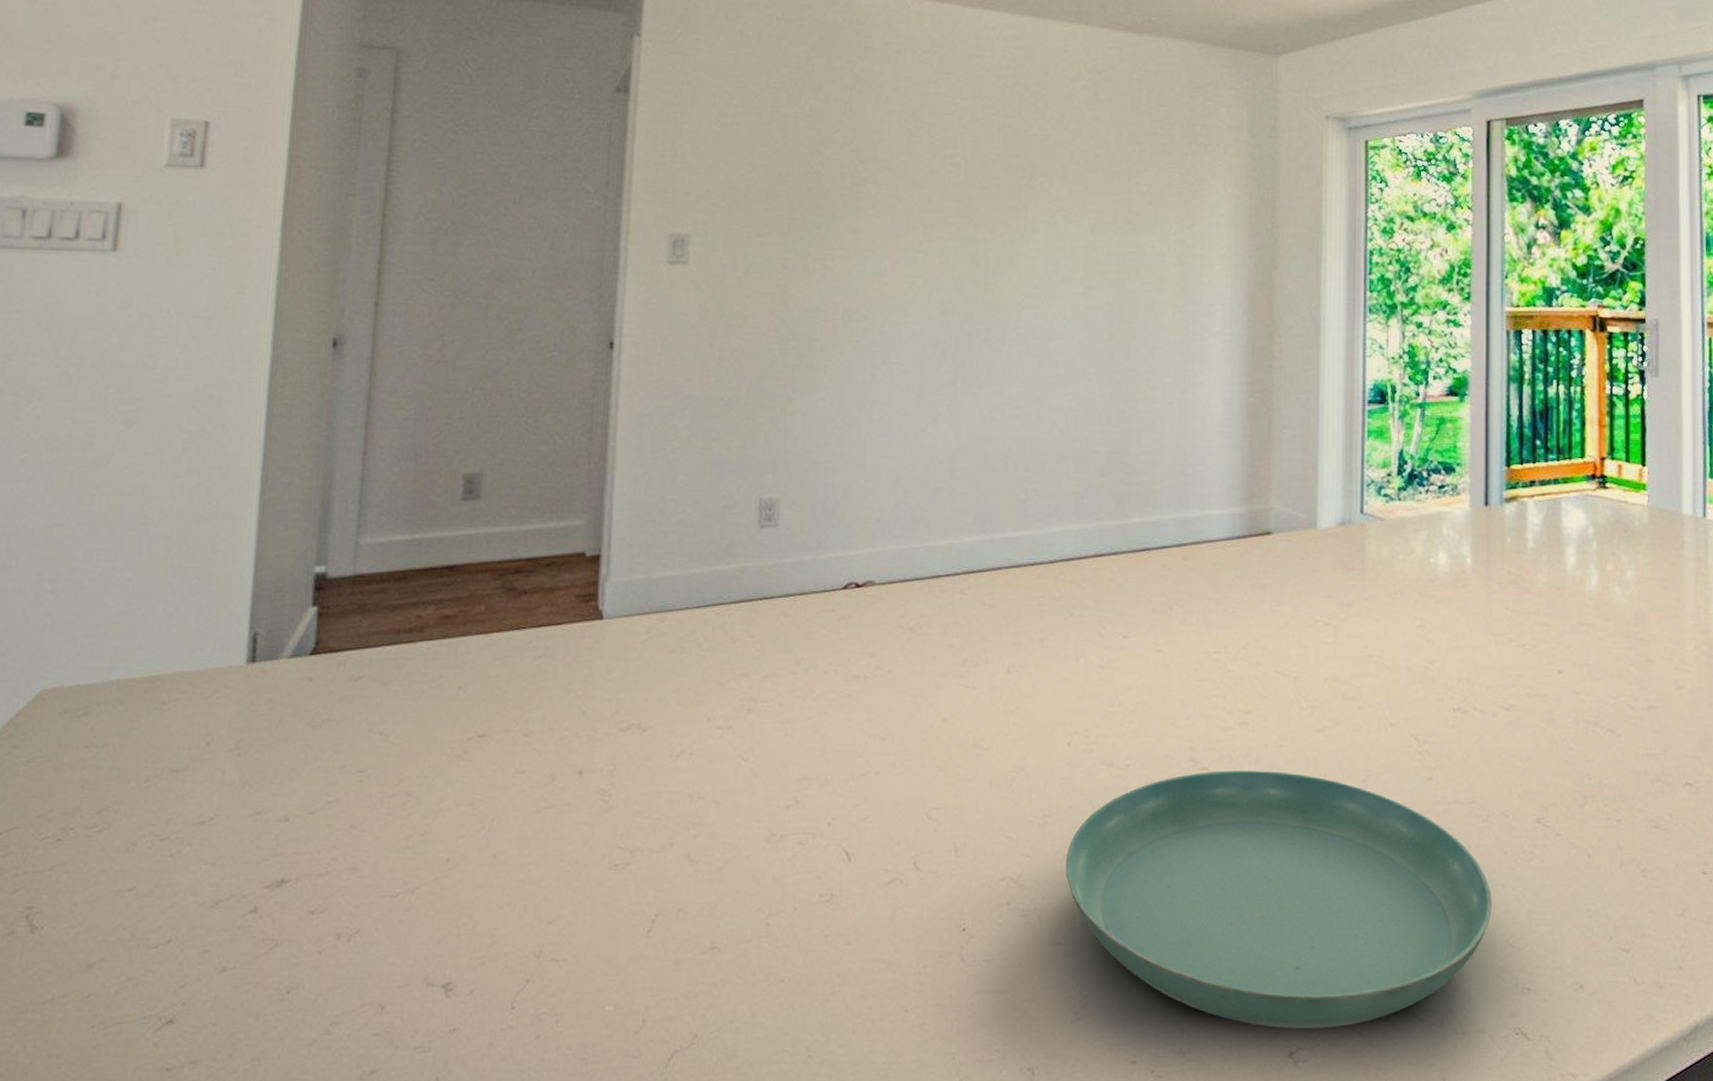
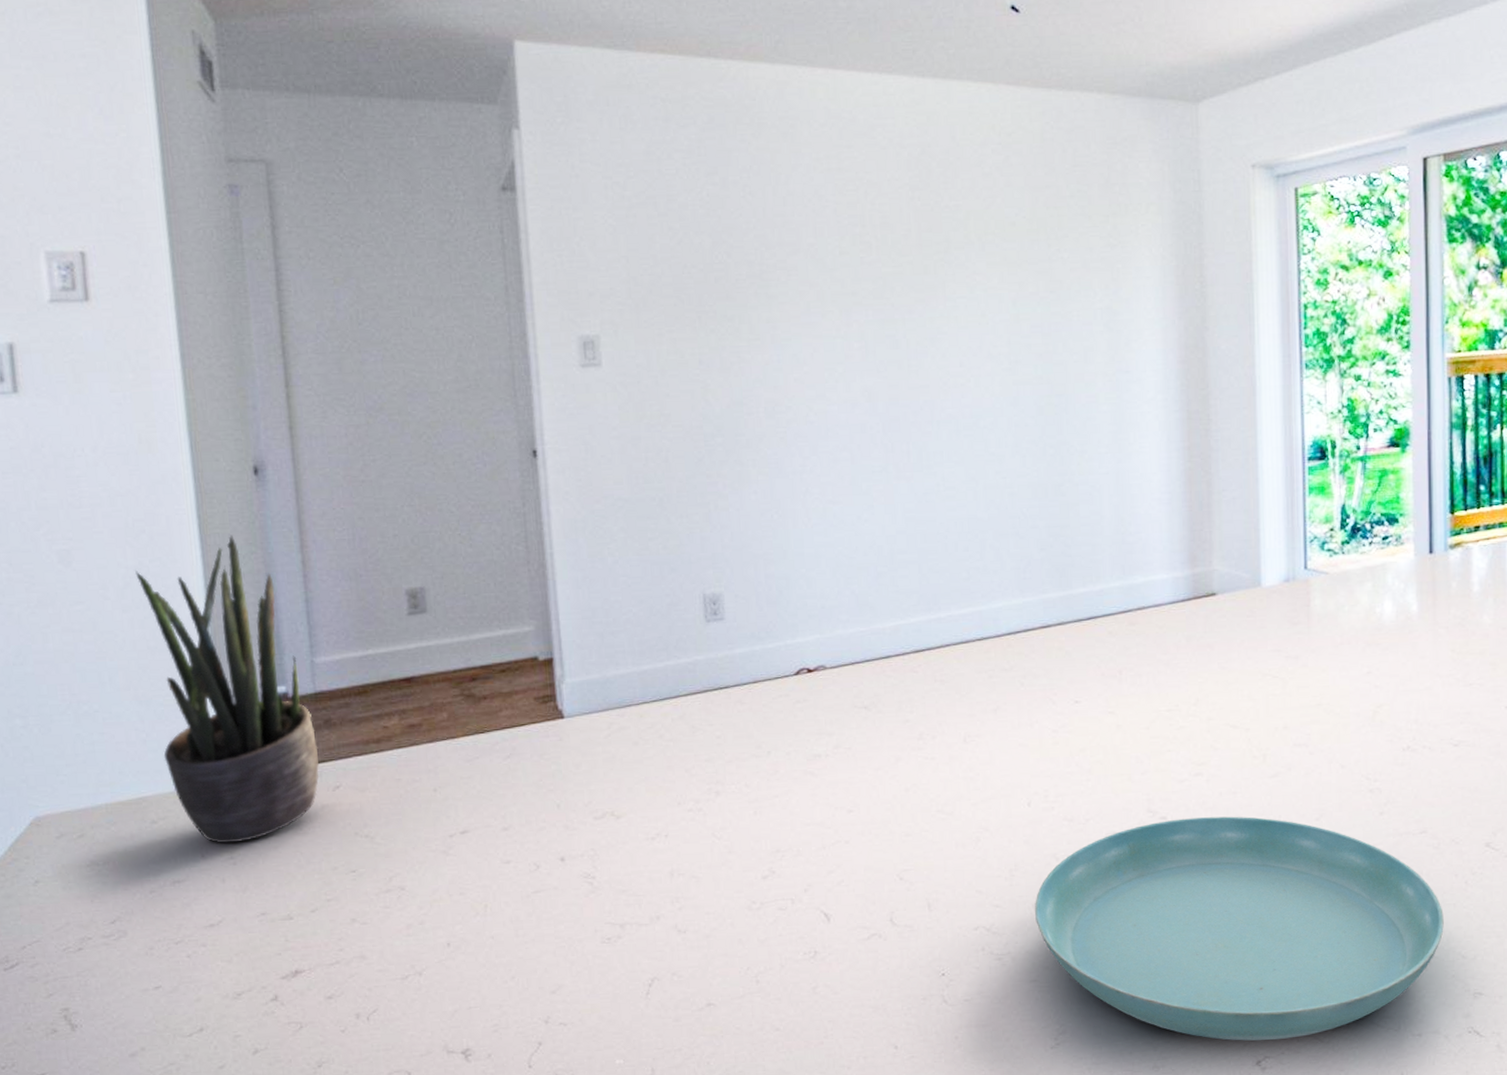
potted plant: none [187,406,347,732] -> present [135,534,320,844]

